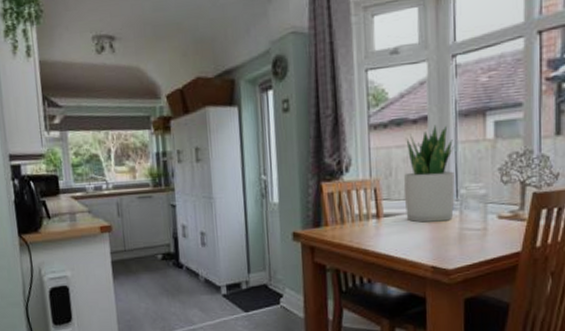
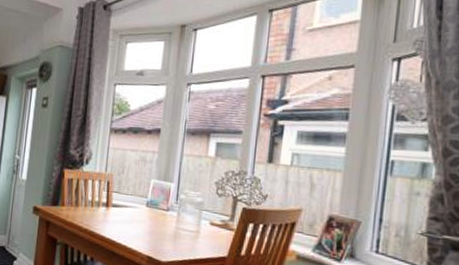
planter: present [404,124,455,223] -> none [131,137,180,220]

